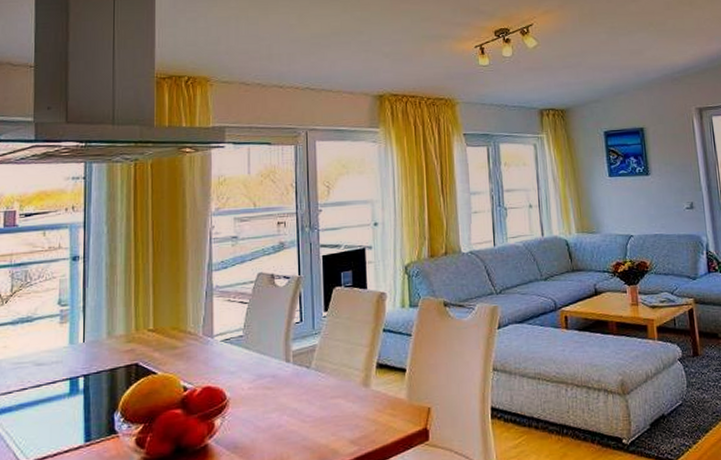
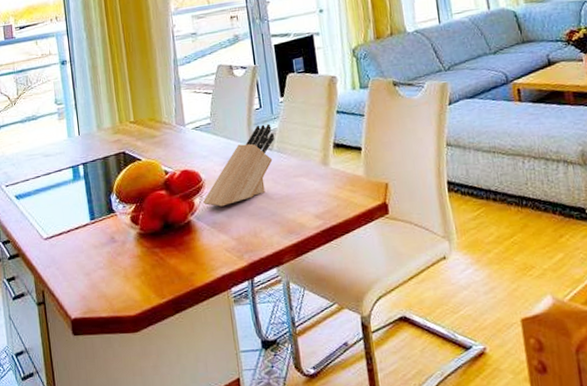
knife block: none [224,339,314,429] -> present [202,123,275,207]

